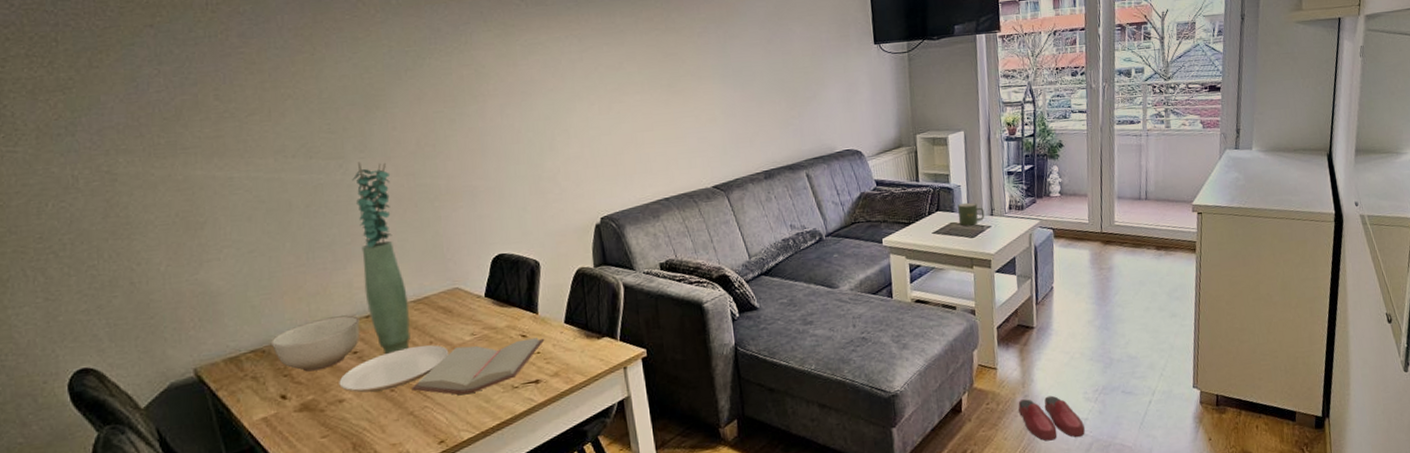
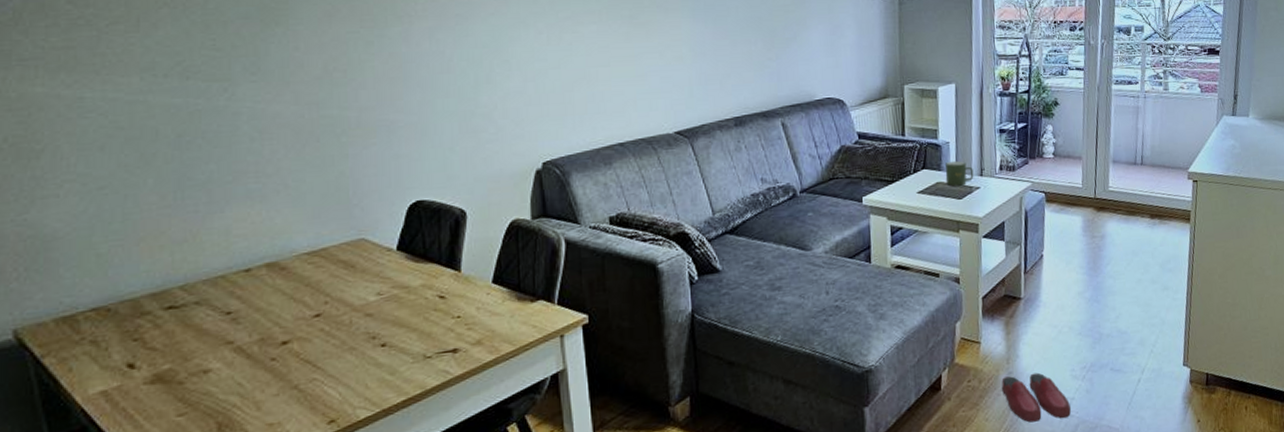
bowl: present [270,315,361,372] -> none [118,268,237,336]
plate: present [339,345,449,393] -> none [205,305,348,362]
vase: present [352,162,411,355] -> none [239,86,301,317]
paperback book: present [411,338,545,396] -> none [298,299,467,366]

